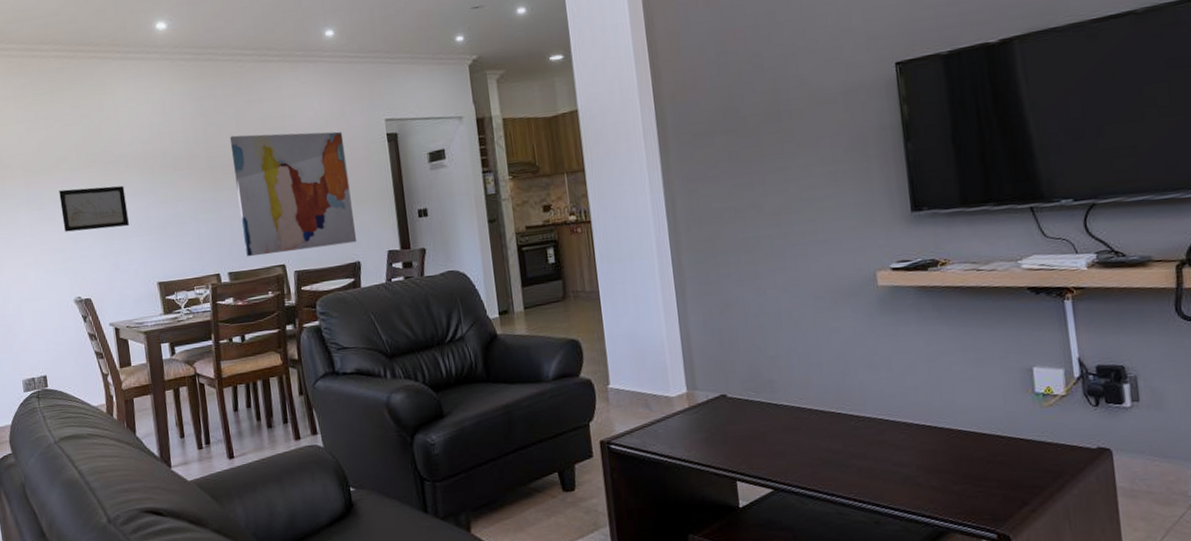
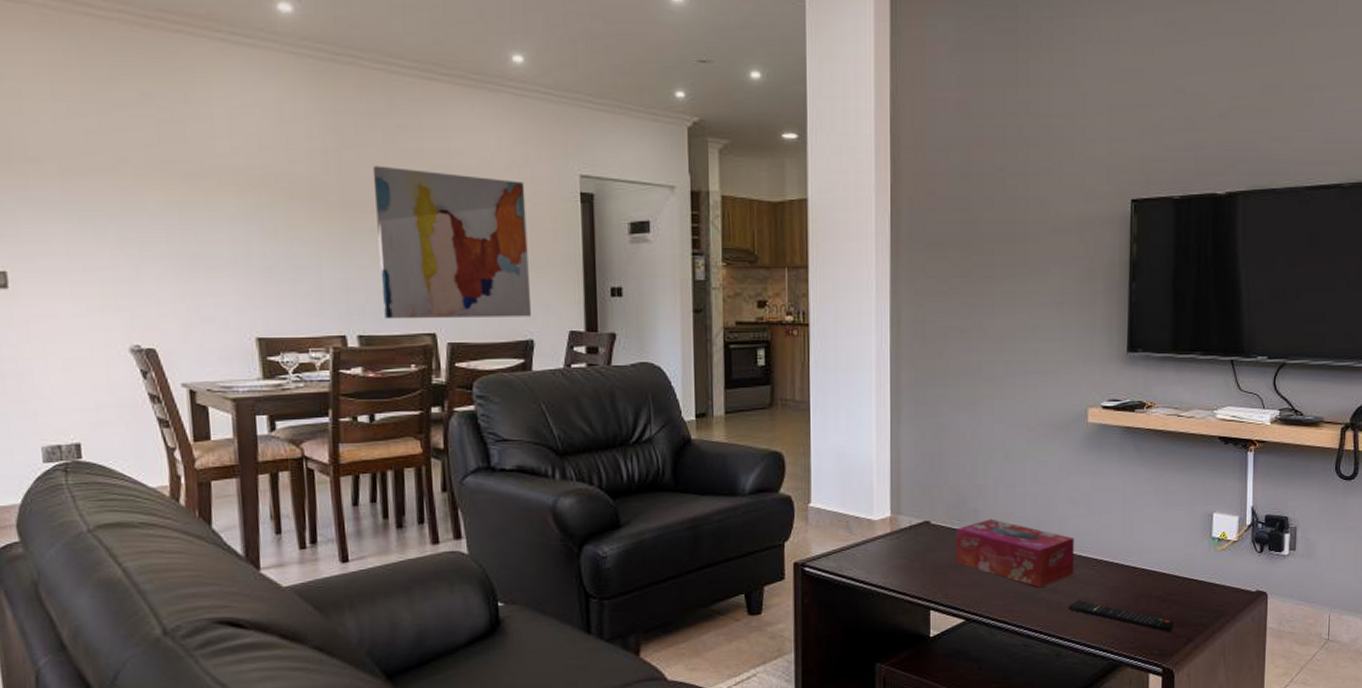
wall art: present [59,185,129,232] -> none [114,202,219,262]
tissue box: none [753,388,883,455] -> present [955,519,1074,588]
remote control: none [881,465,1005,497] -> present [1068,599,1175,633]

